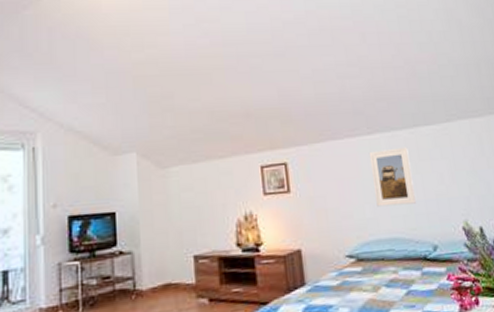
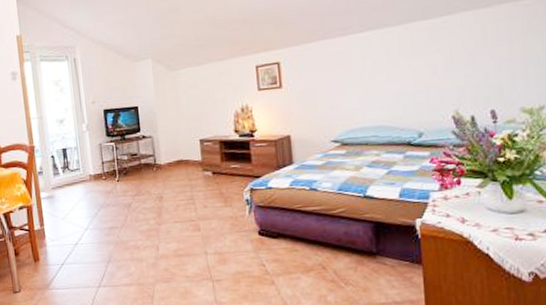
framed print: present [368,147,417,207] -> none [359,42,406,99]

